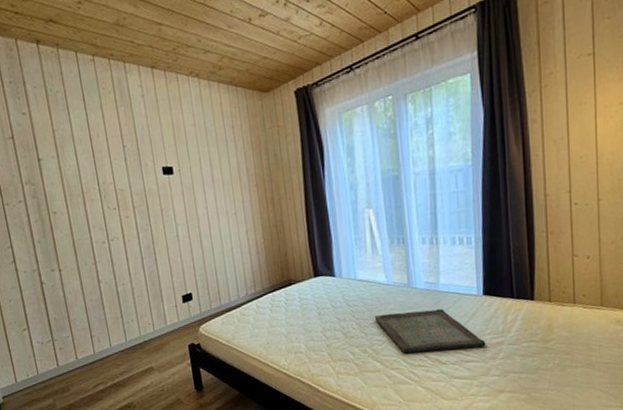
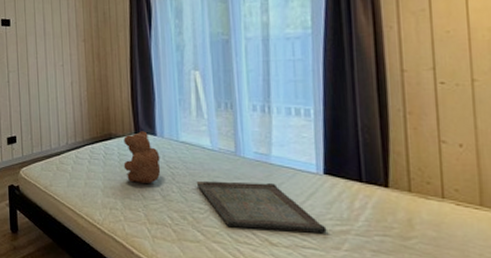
teddy bear: none [303,273,341,325] -> present [123,131,161,183]

